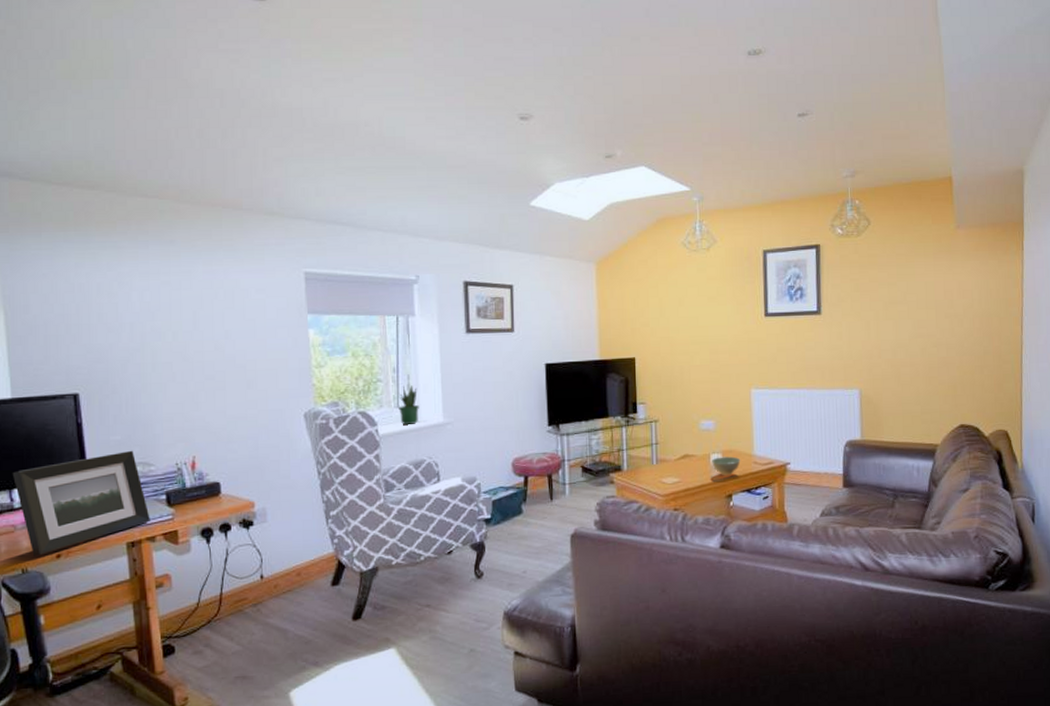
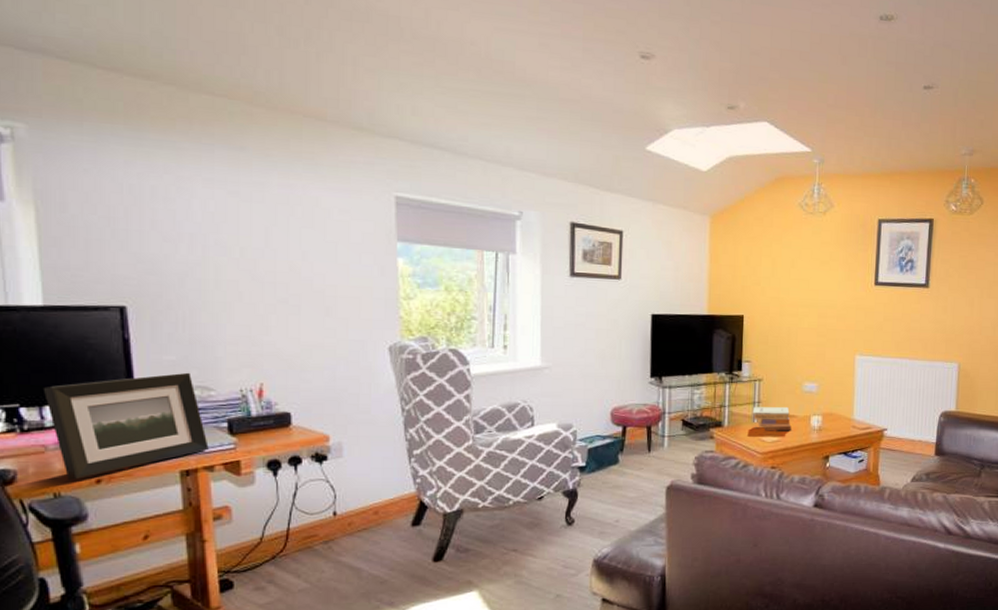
planter: present [399,385,419,425] -> none [493,325,516,366]
books: none [650,446,691,473] -> present [752,406,792,431]
bowl: present [712,456,741,476] -> none [812,419,840,438]

